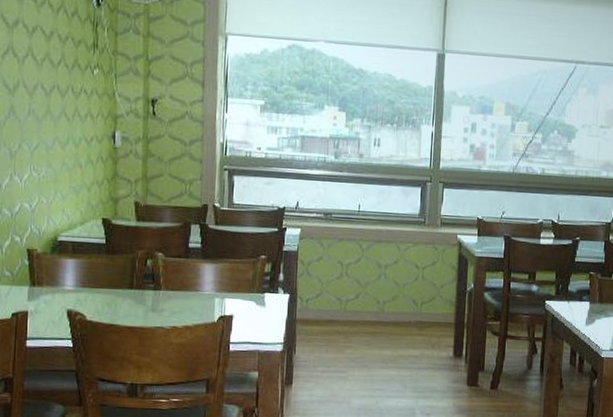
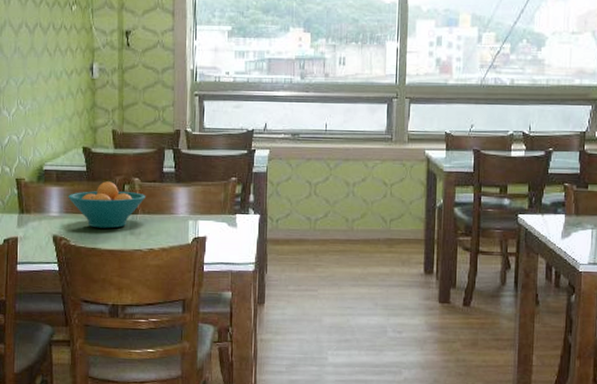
fruit bowl: none [85,255,169,305] -> present [68,181,145,229]

